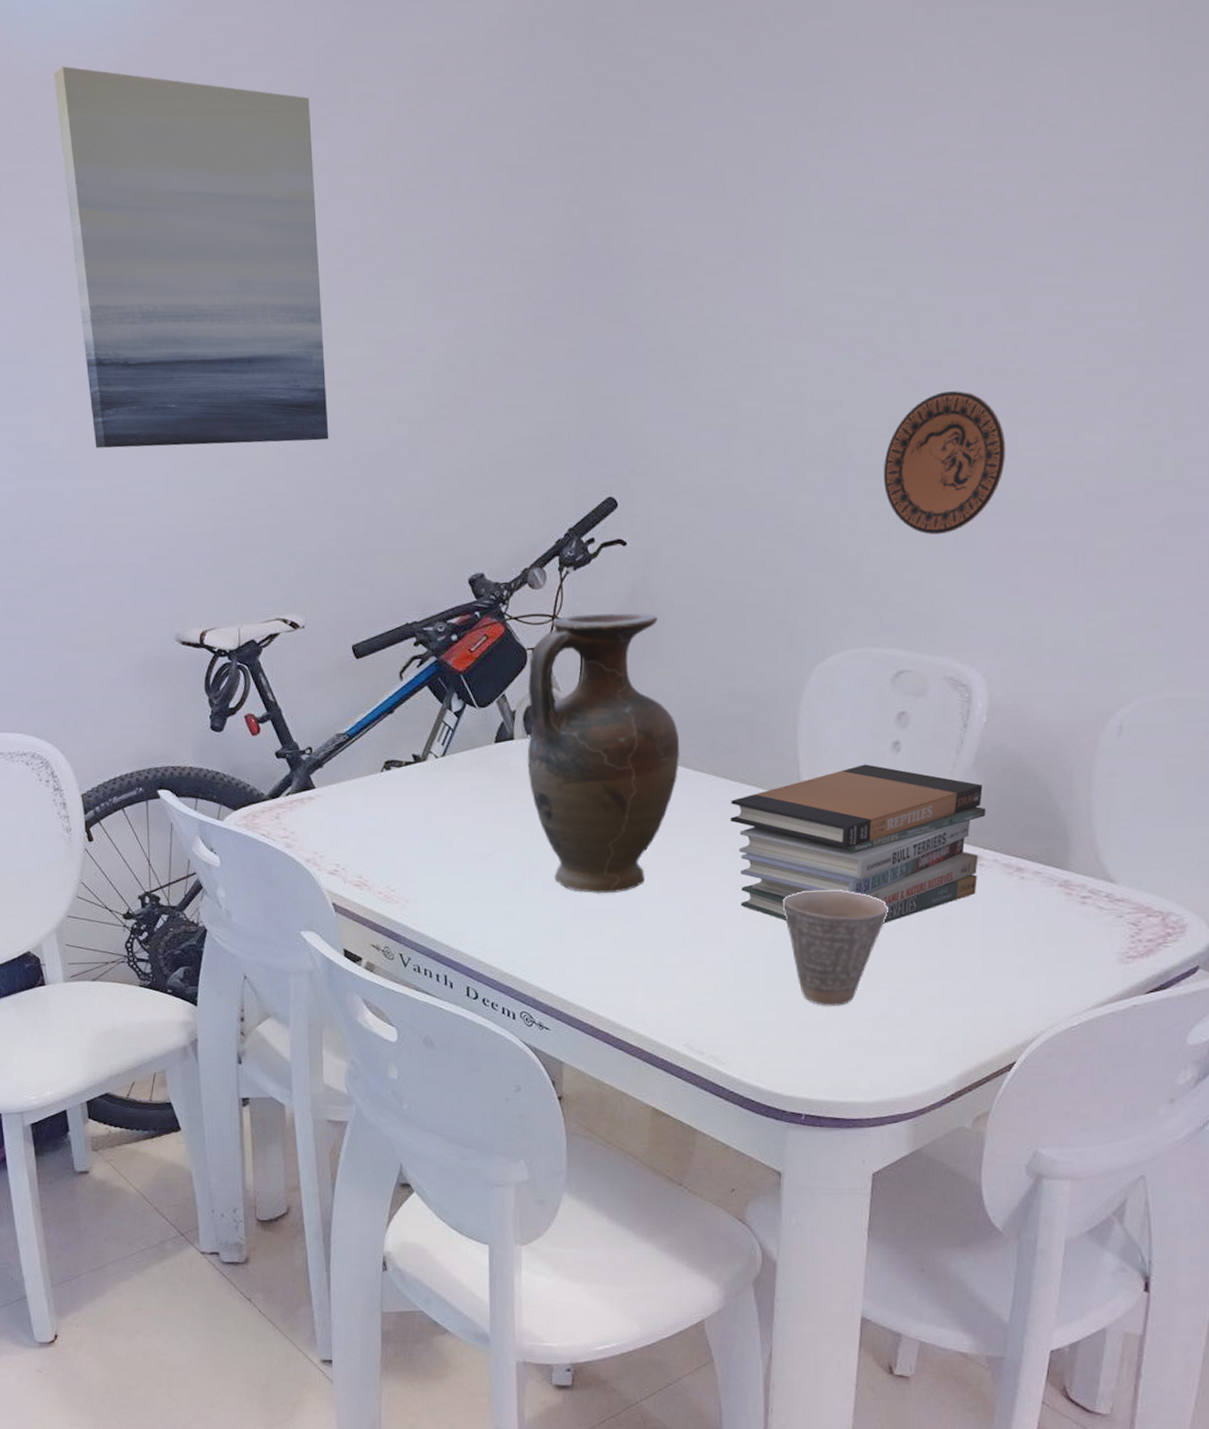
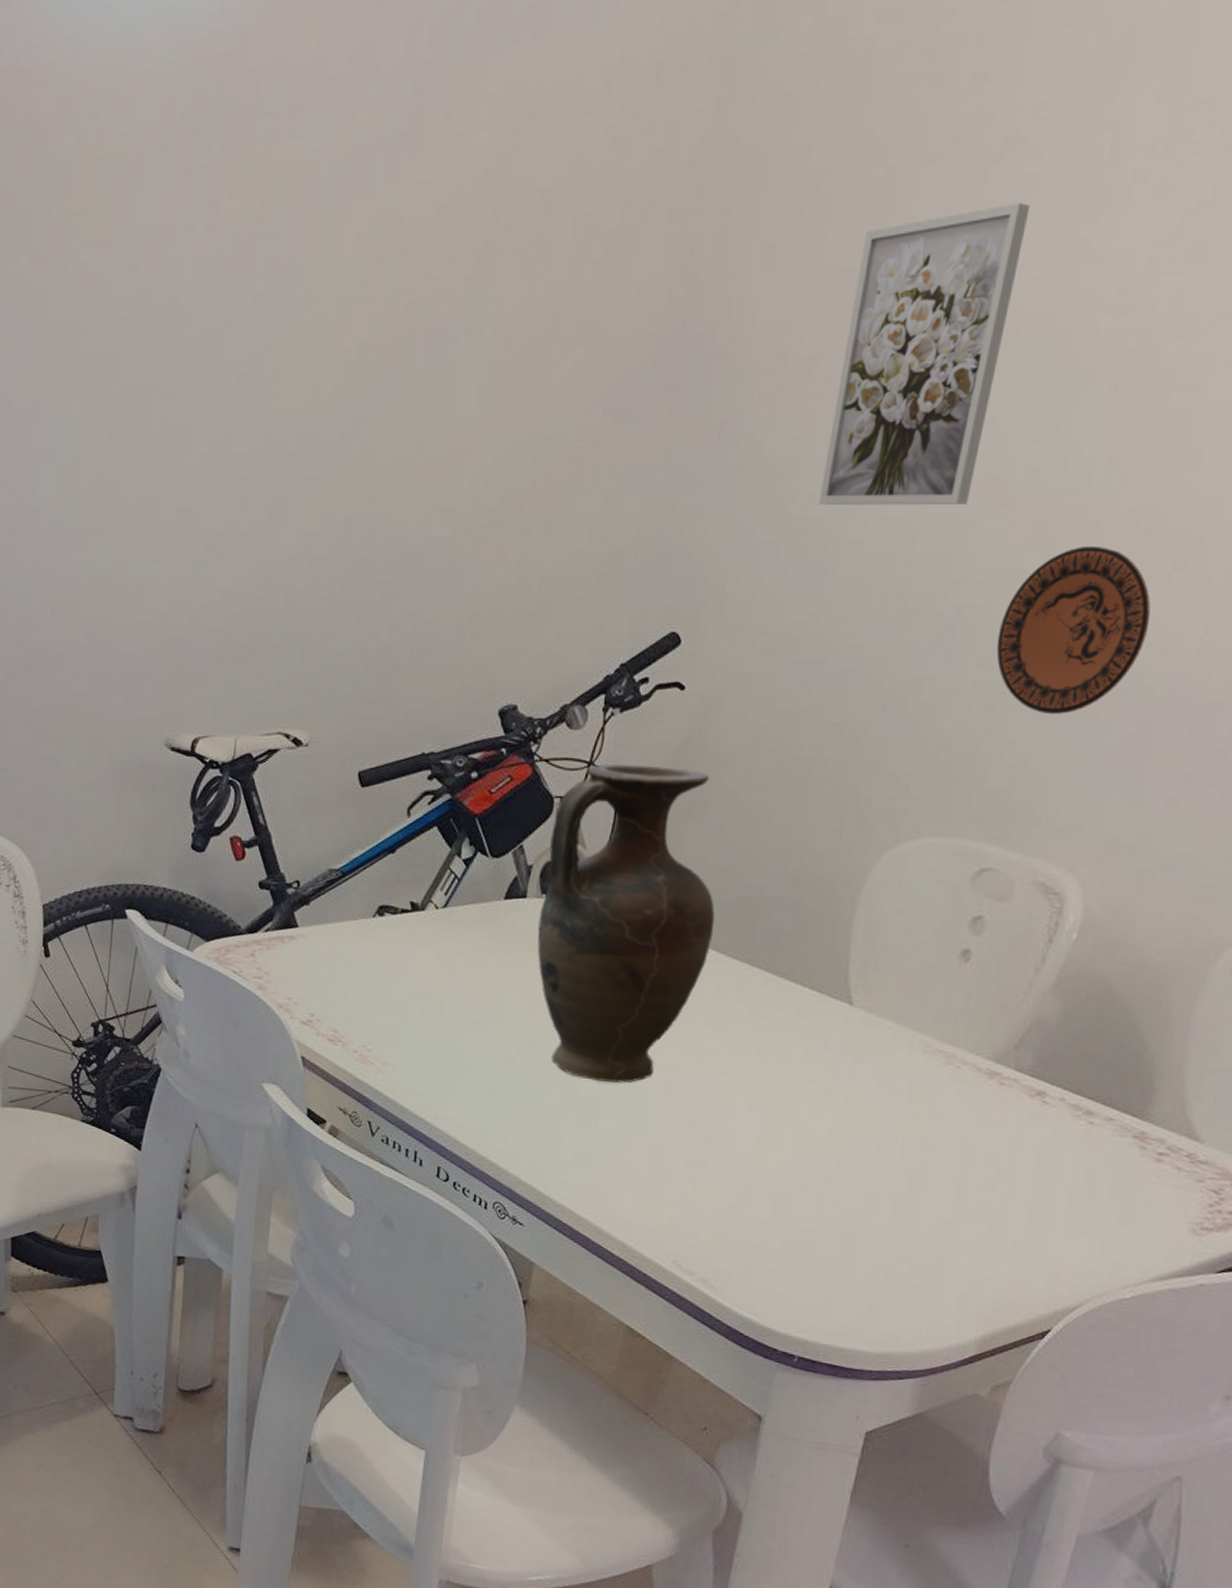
wall art: present [54,66,329,448] -> none [101,75,388,534]
wall art: none [717,115,857,378] -> present [819,203,1031,506]
book stack: present [730,764,986,924] -> none [759,971,1061,1155]
cup: present [782,889,889,1006] -> none [806,1106,930,1241]

